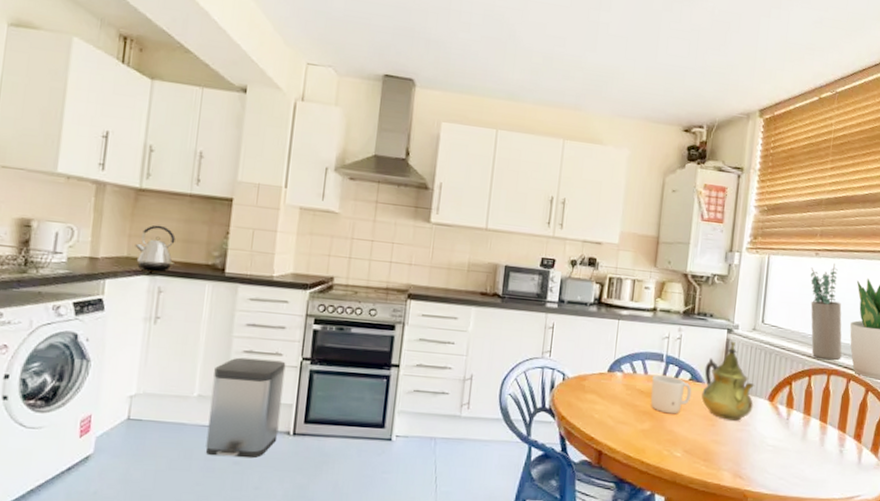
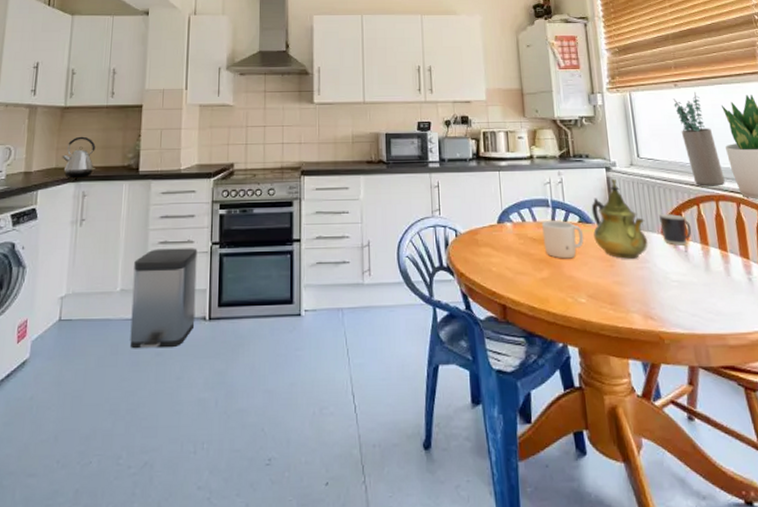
mug: none [768,380,798,414] -> present [659,213,692,246]

